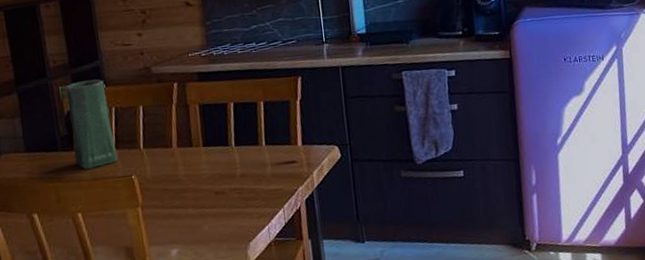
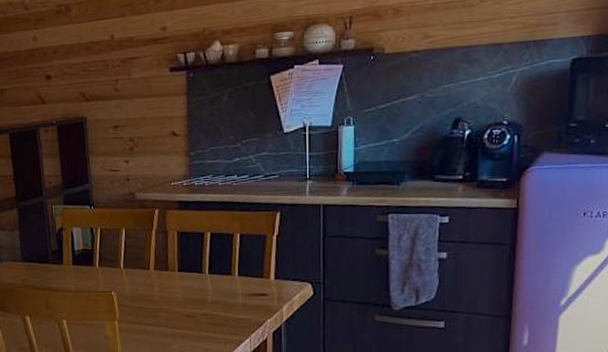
vase: present [65,79,118,169] -> none [58,201,100,282]

